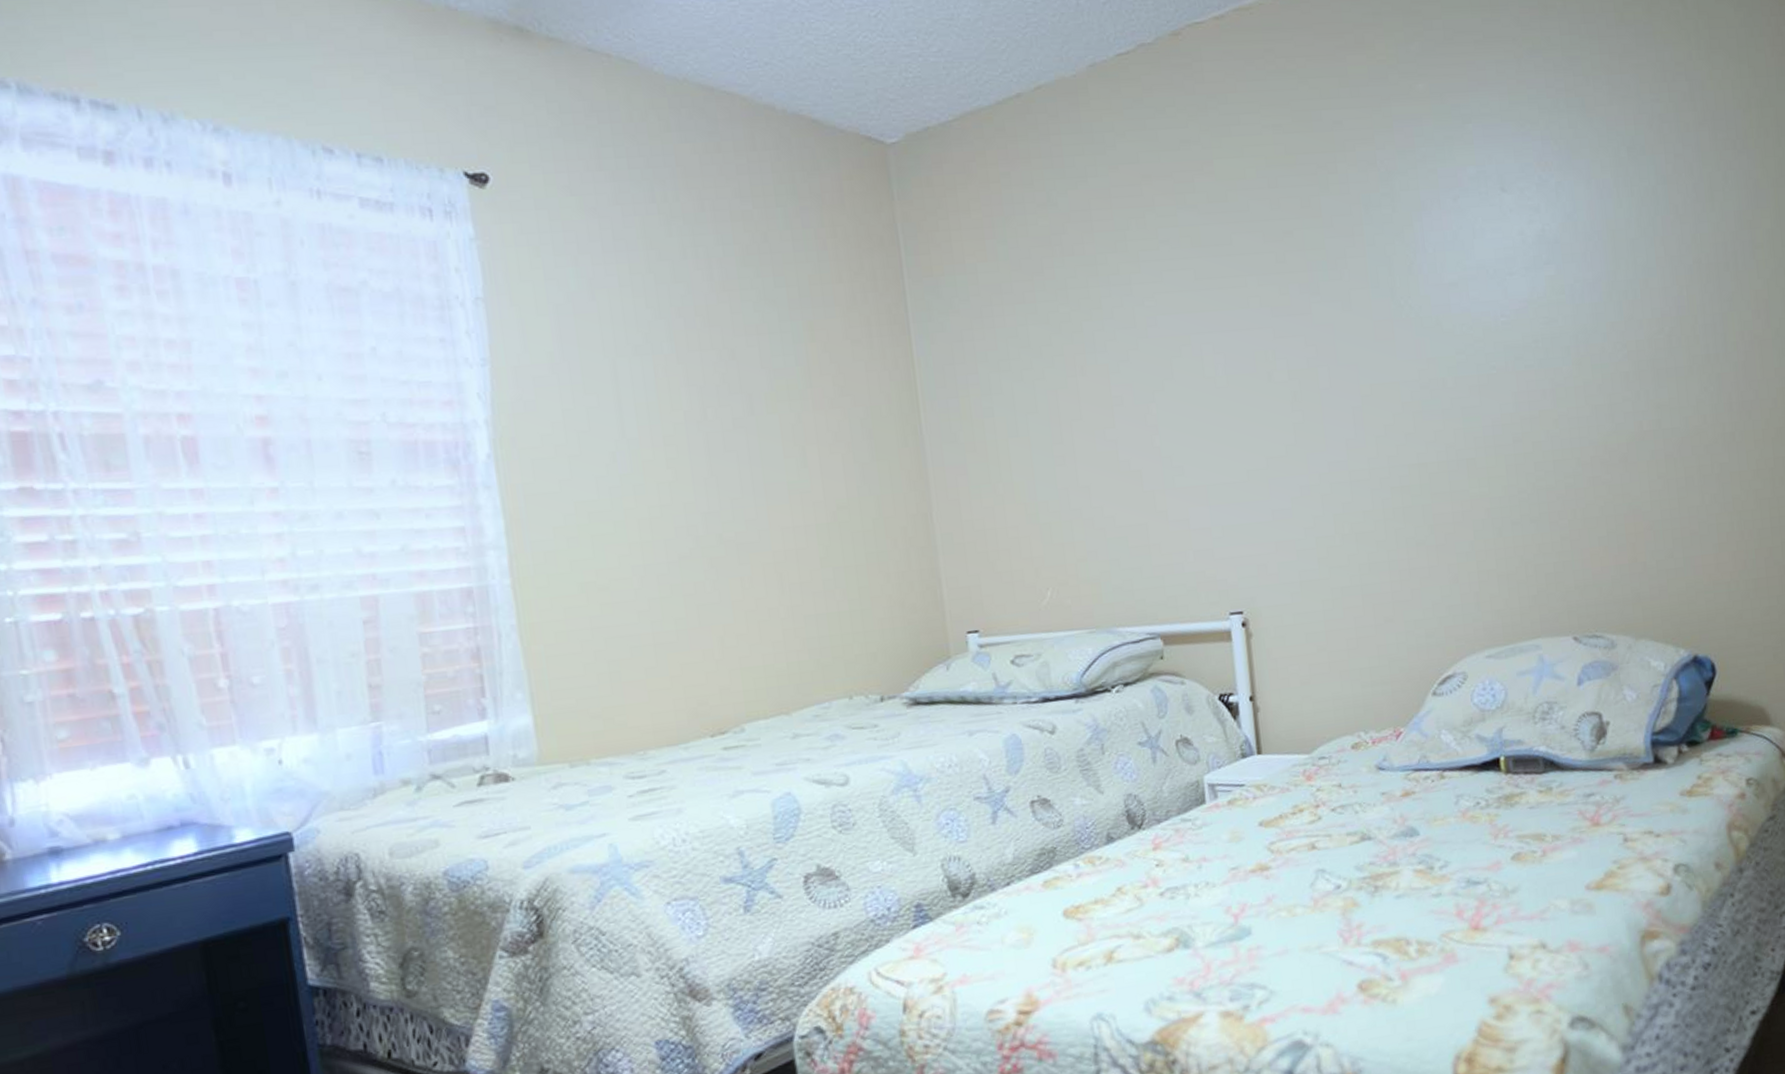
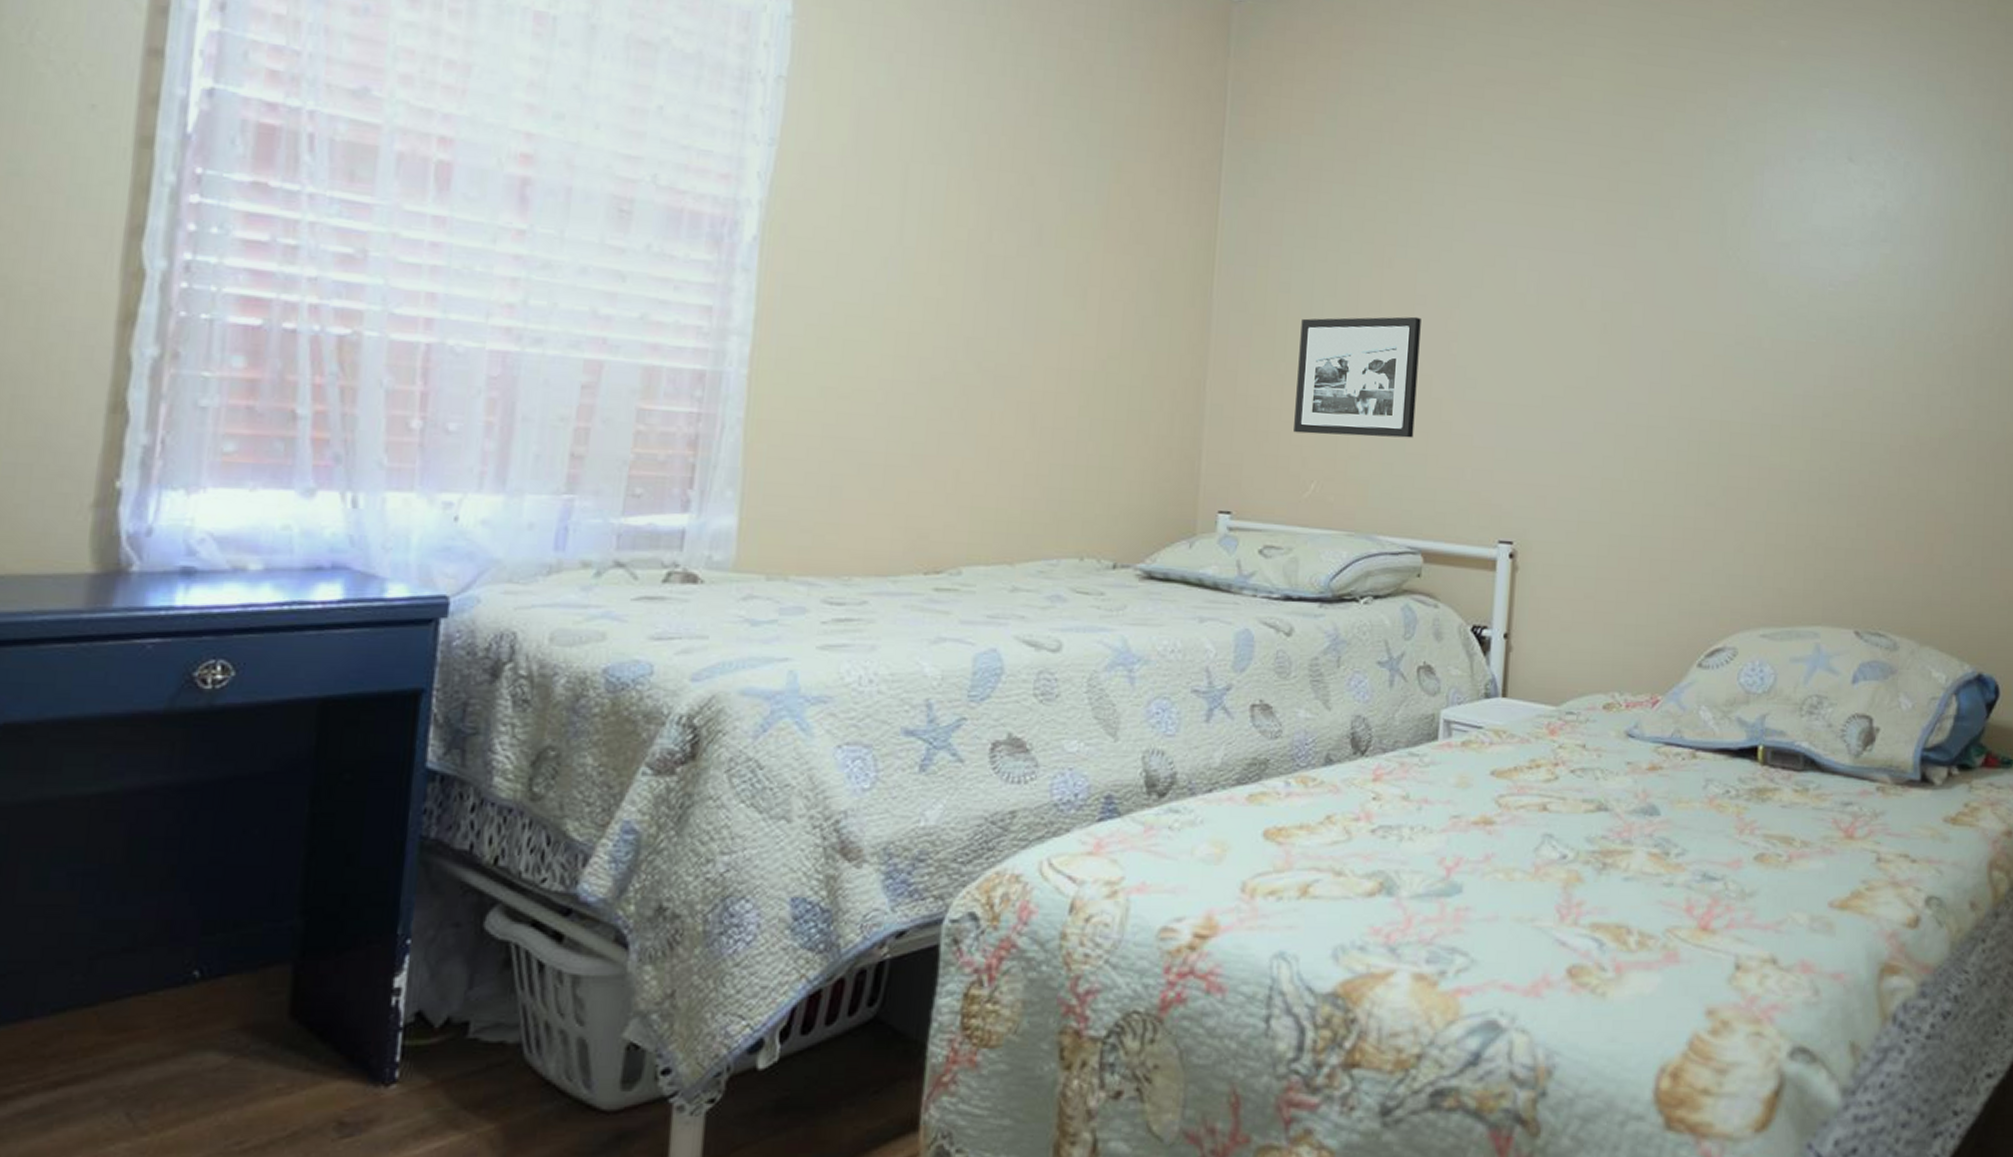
picture frame: none [1010,417,1134,547] -> present [1294,316,1421,438]

